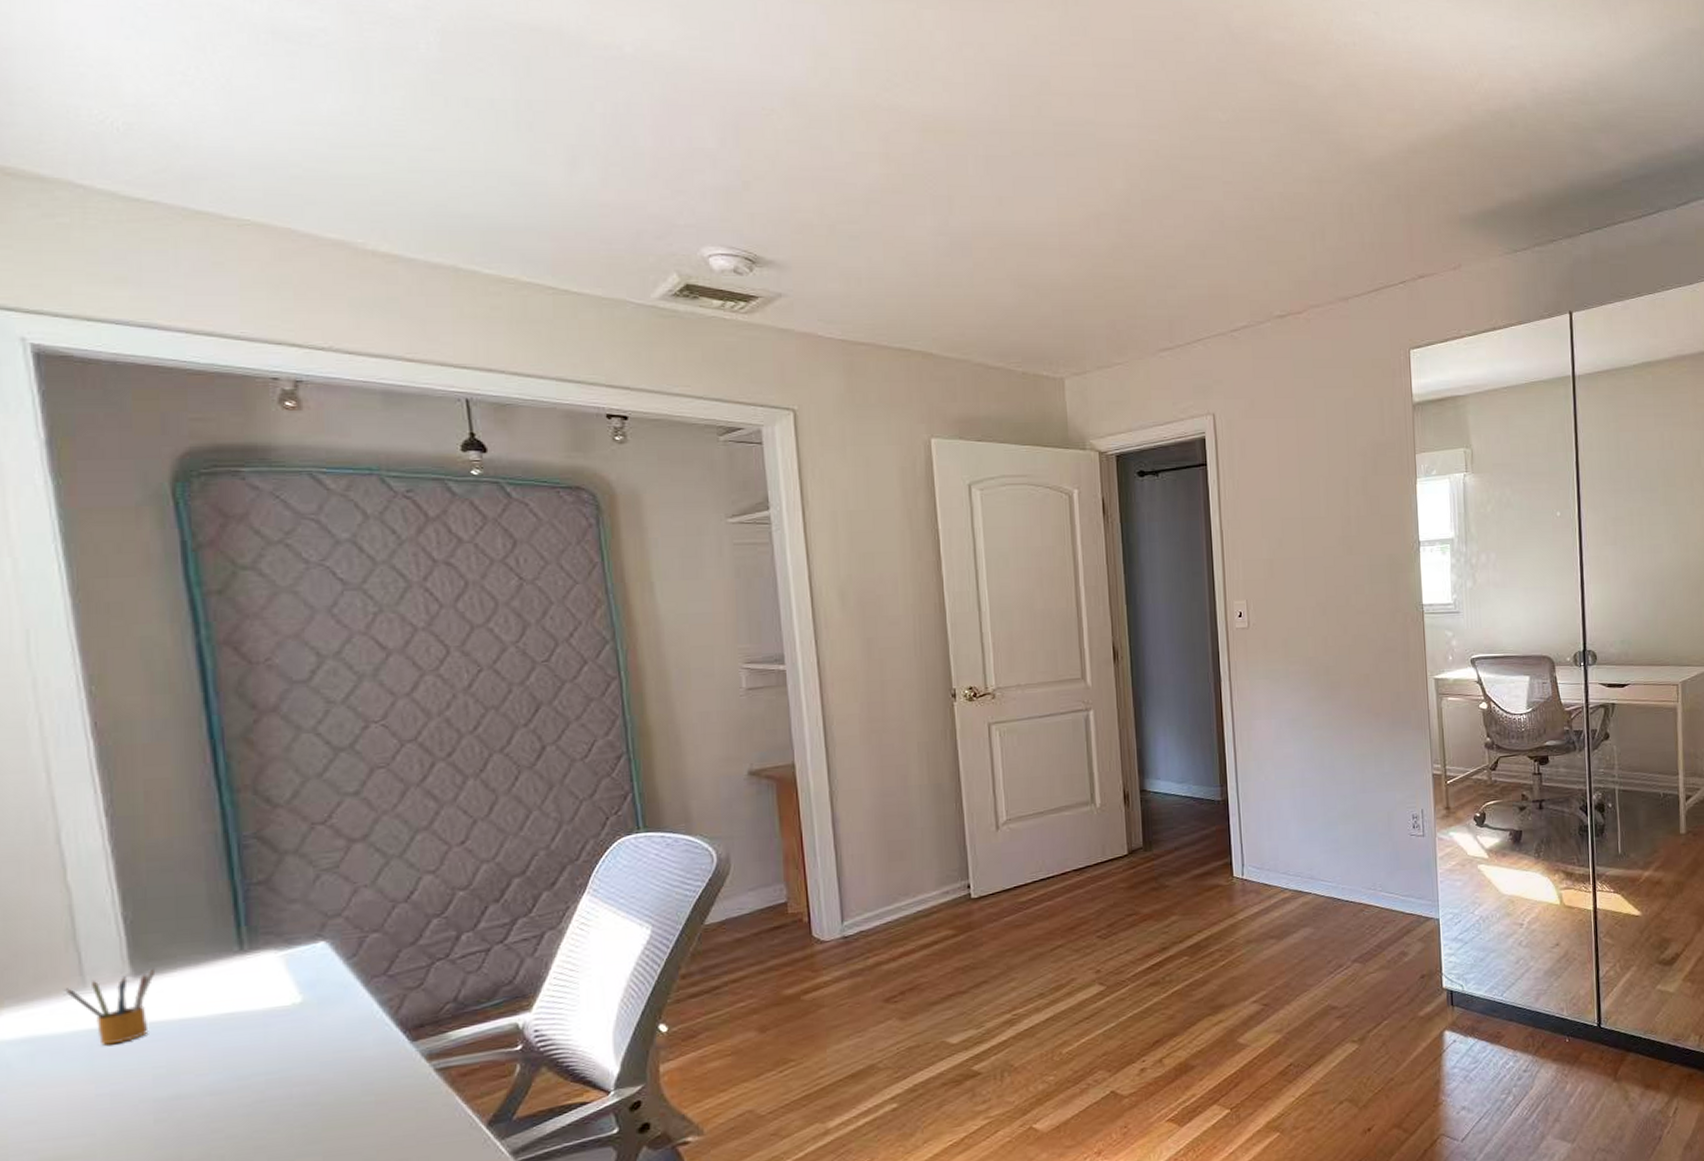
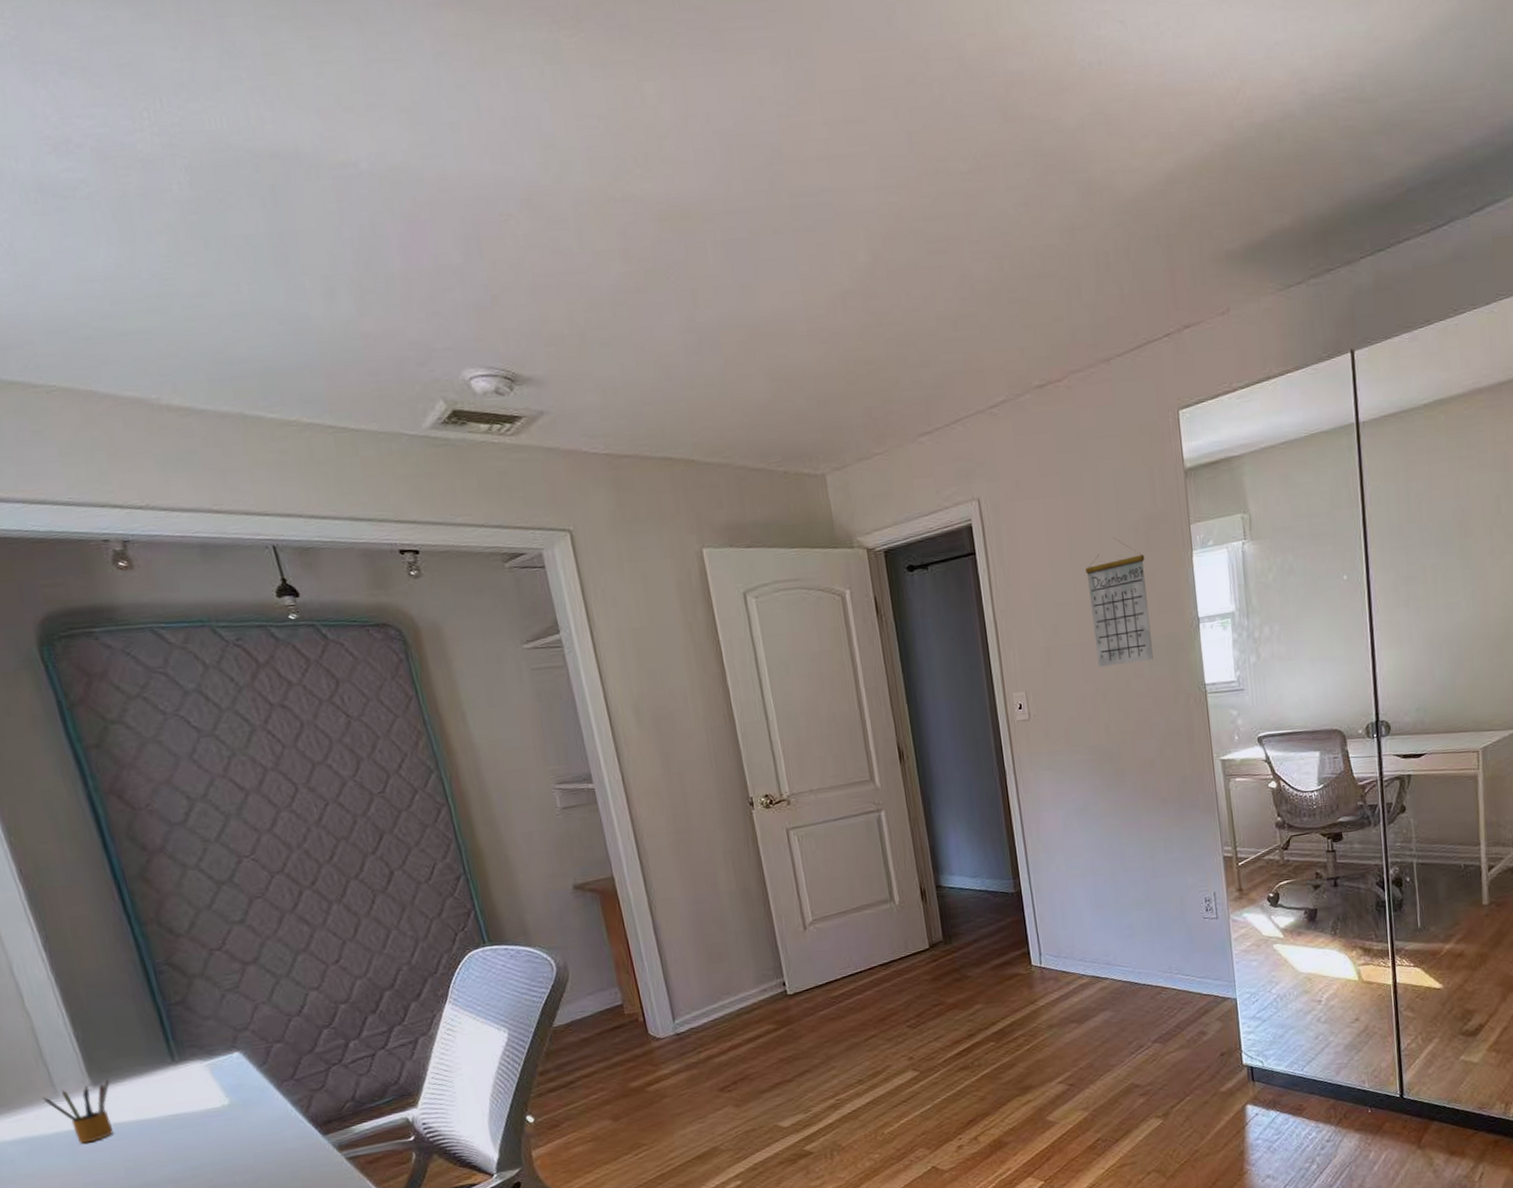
calendar: none [1313,459,1374,581] -> present [1085,536,1153,667]

